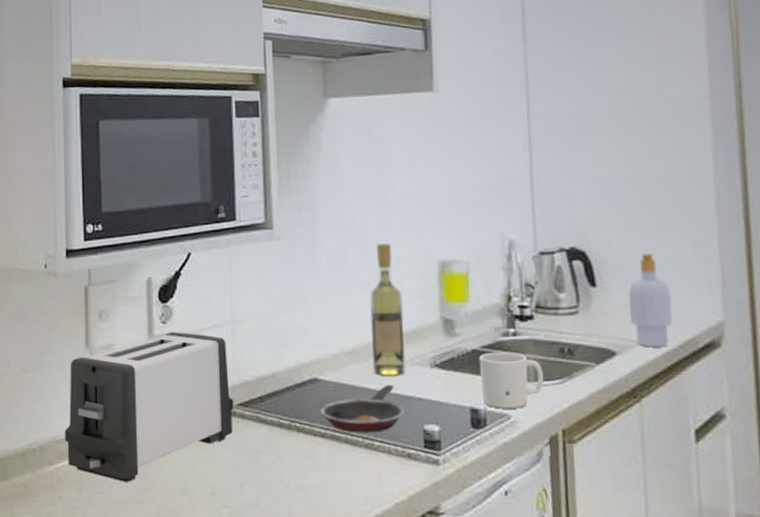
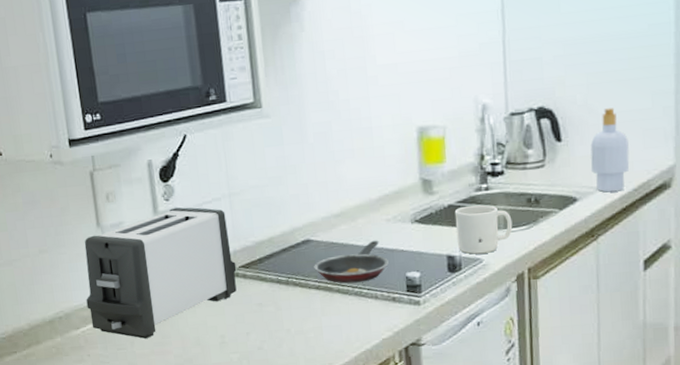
bottle: present [369,243,406,376] -> none [354,114,389,233]

